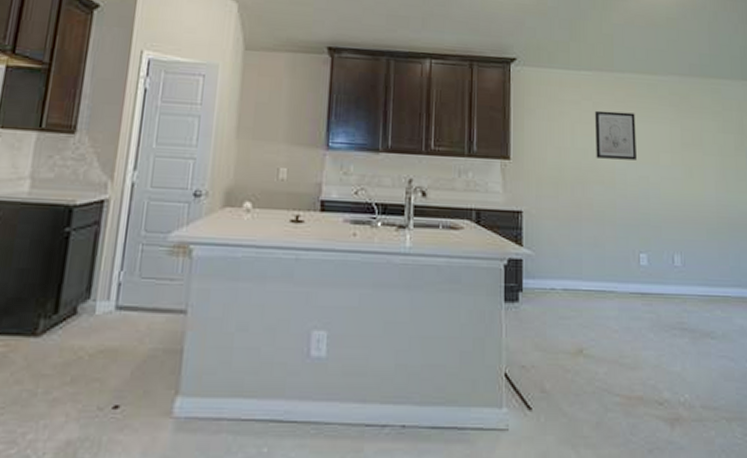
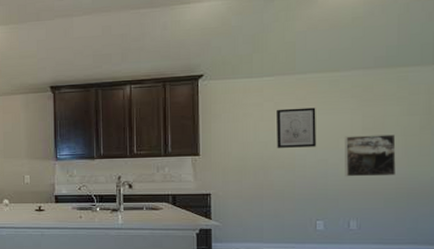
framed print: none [665,150,716,202] -> present [345,134,396,177]

